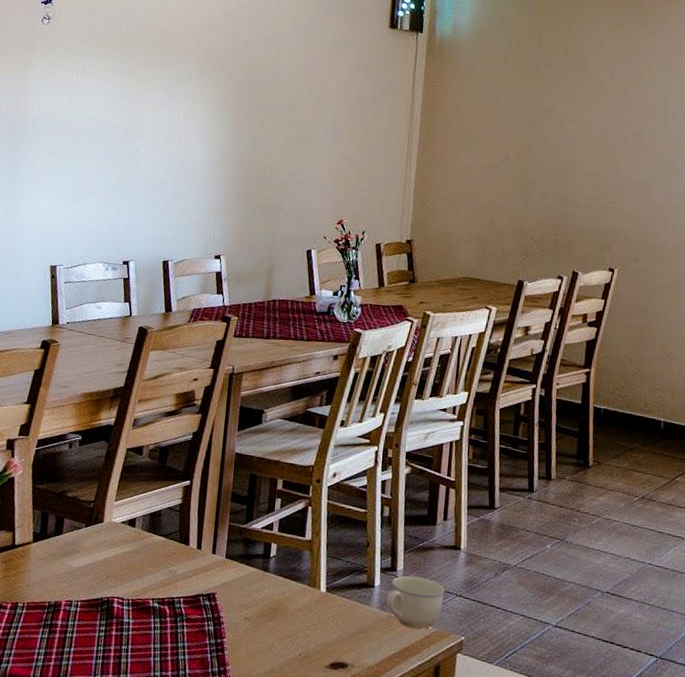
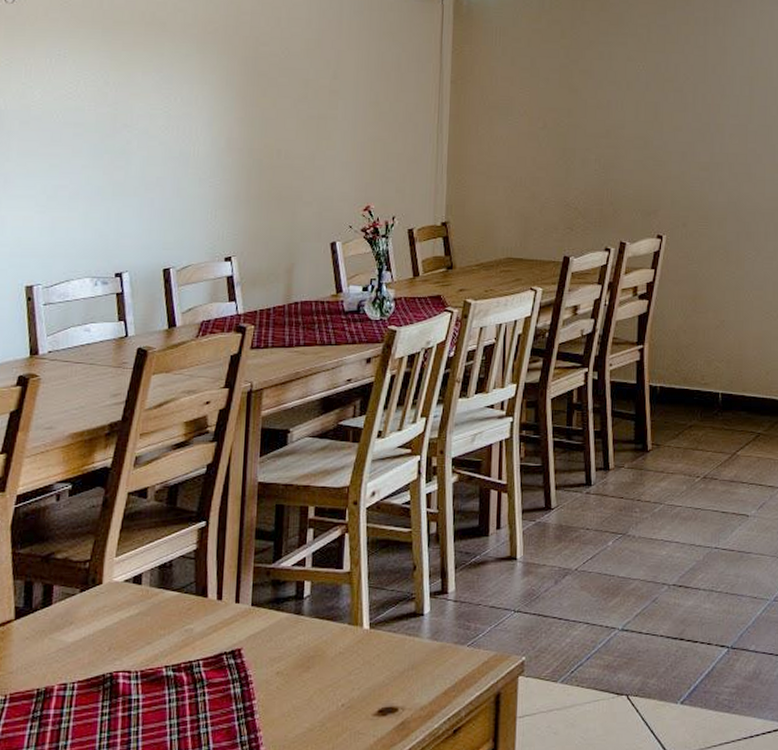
cup: present [385,575,445,630] -> none [437,596,502,656]

